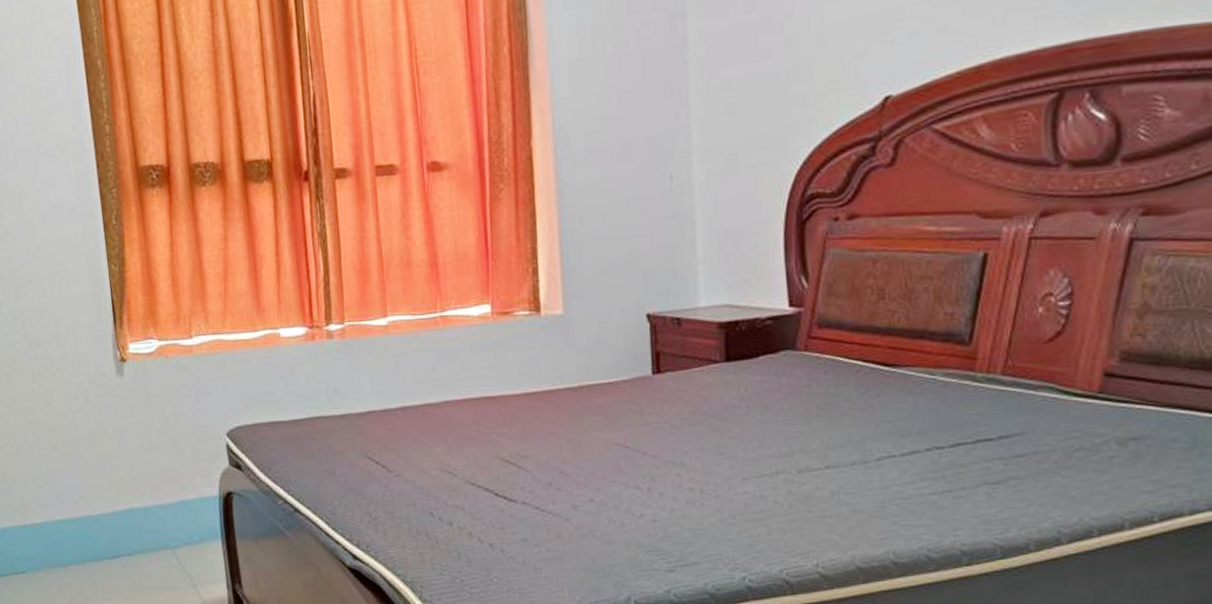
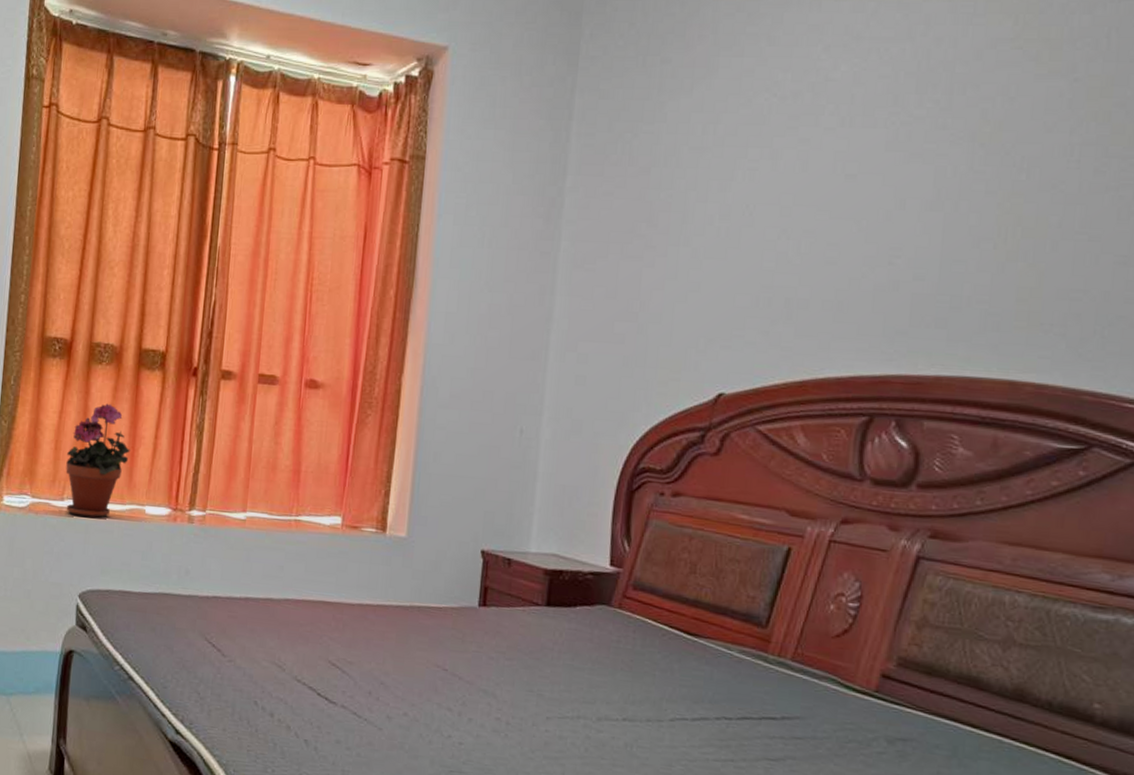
potted plant: none [186,226,253,352] -> present [65,403,131,518]

